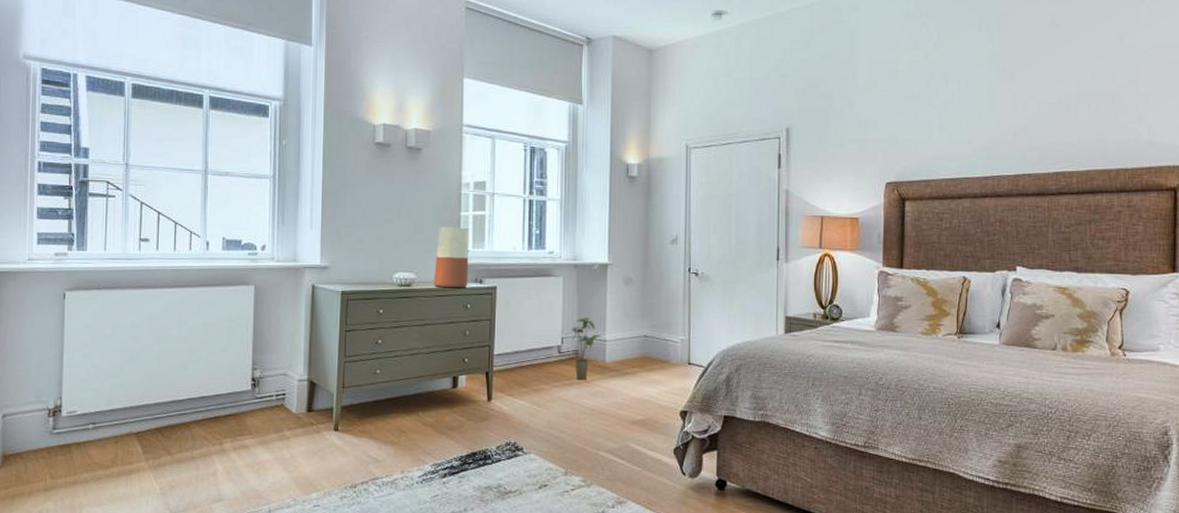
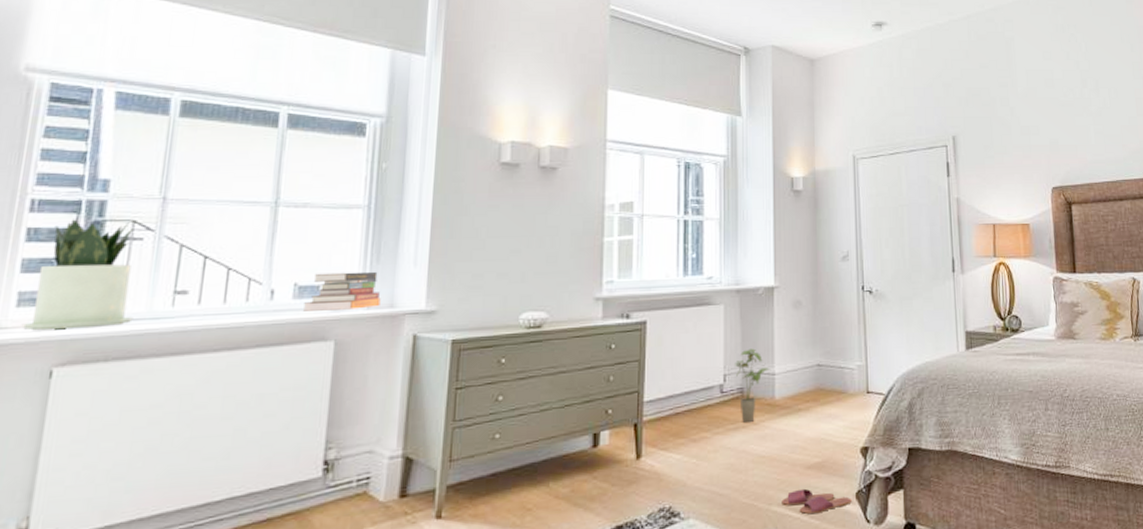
planter: none [42,178,114,264] -> present [21,219,134,331]
books: none [231,230,286,261] -> present [303,271,381,311]
vase: present [433,227,469,289] -> none [569,255,614,328]
slippers: none [608,440,670,462] -> present [781,488,852,515]

